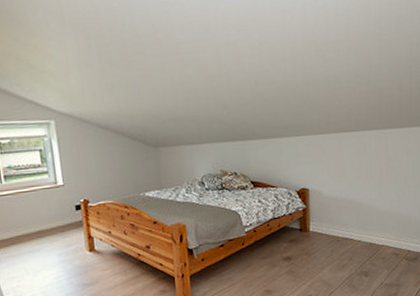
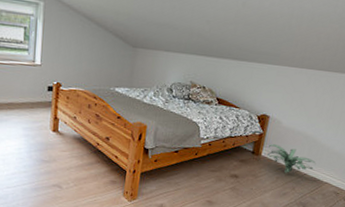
decorative plant: none [315,216,368,245] -> present [267,144,316,174]

